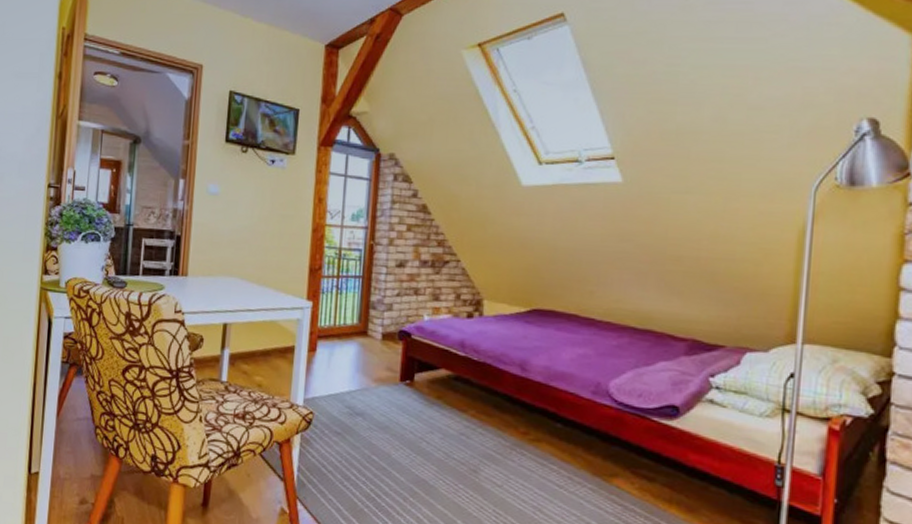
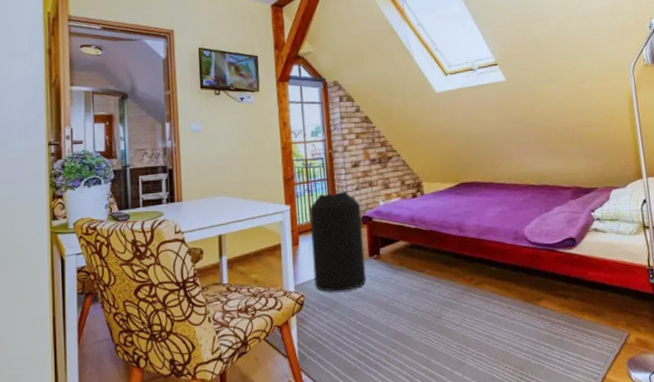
trash can: none [328,294,399,417] -> present [309,191,366,292]

